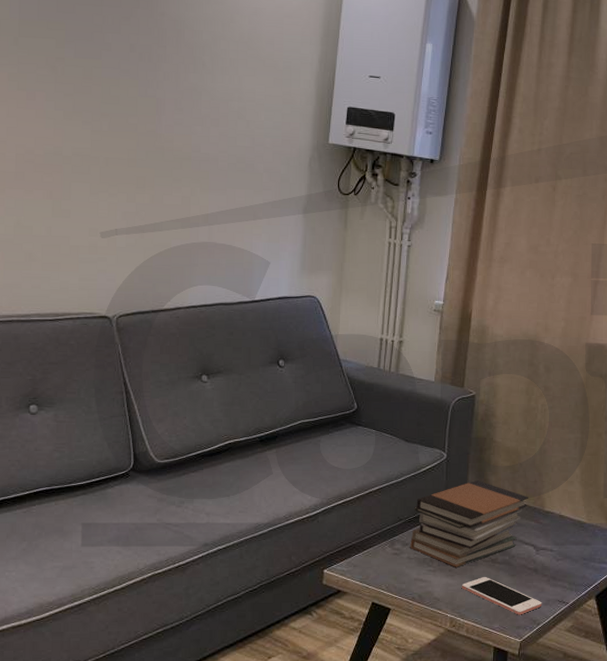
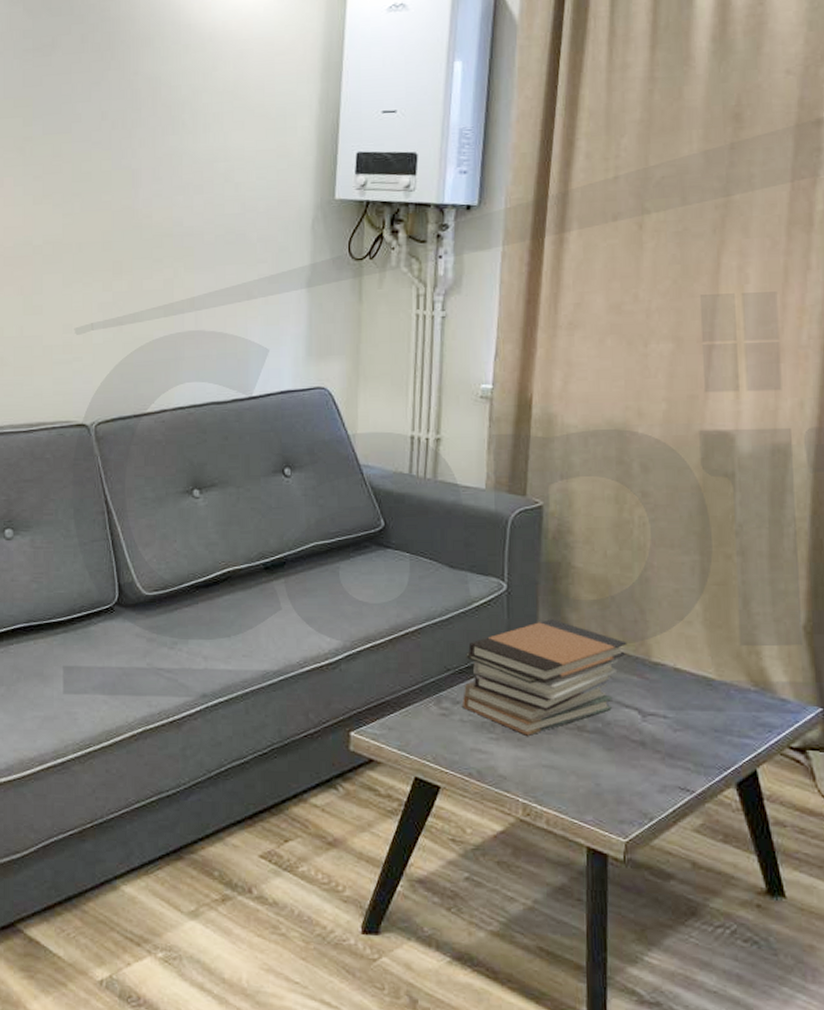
cell phone: present [461,577,542,615] -> none [536,750,656,805]

